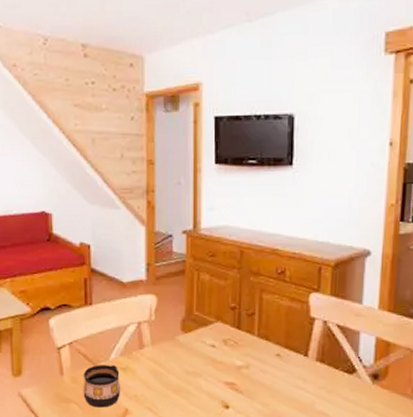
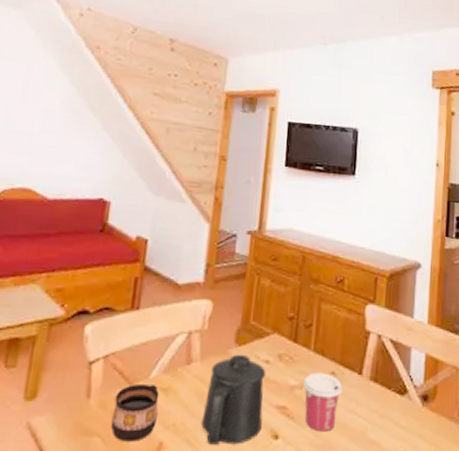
mug: none [159,340,213,412] -> present [201,354,266,445]
cup: none [249,354,288,404] -> present [303,372,342,432]

